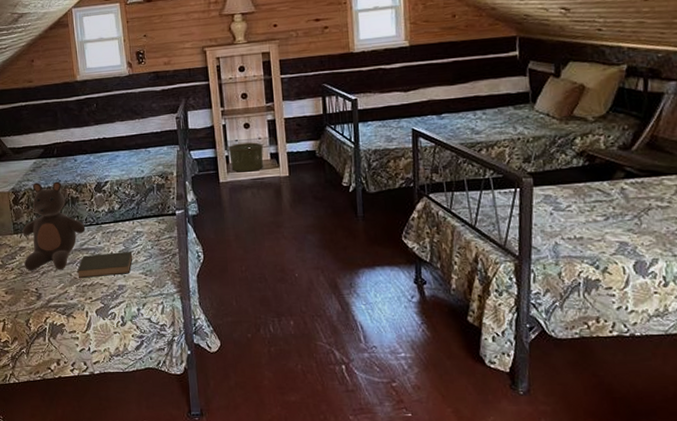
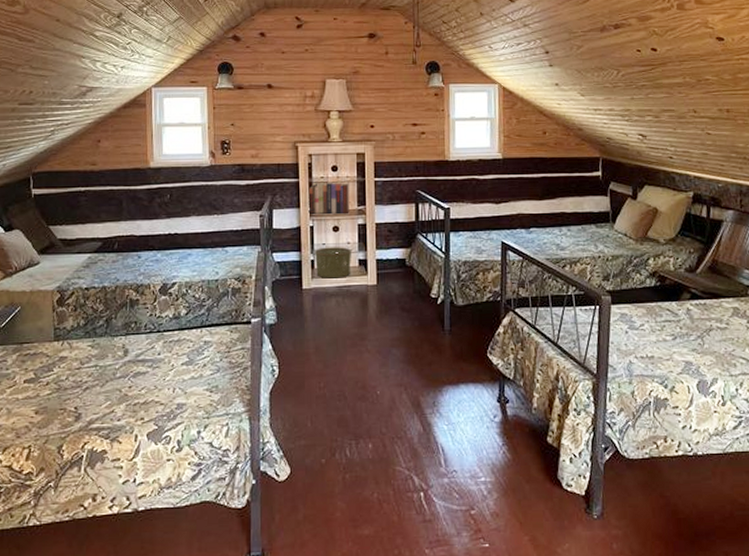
teddy bear: present [22,181,86,271] -> none [62,280,144,386]
book: present [77,252,133,278] -> none [129,364,198,395]
books: none [219,81,259,113] -> present [310,181,349,215]

